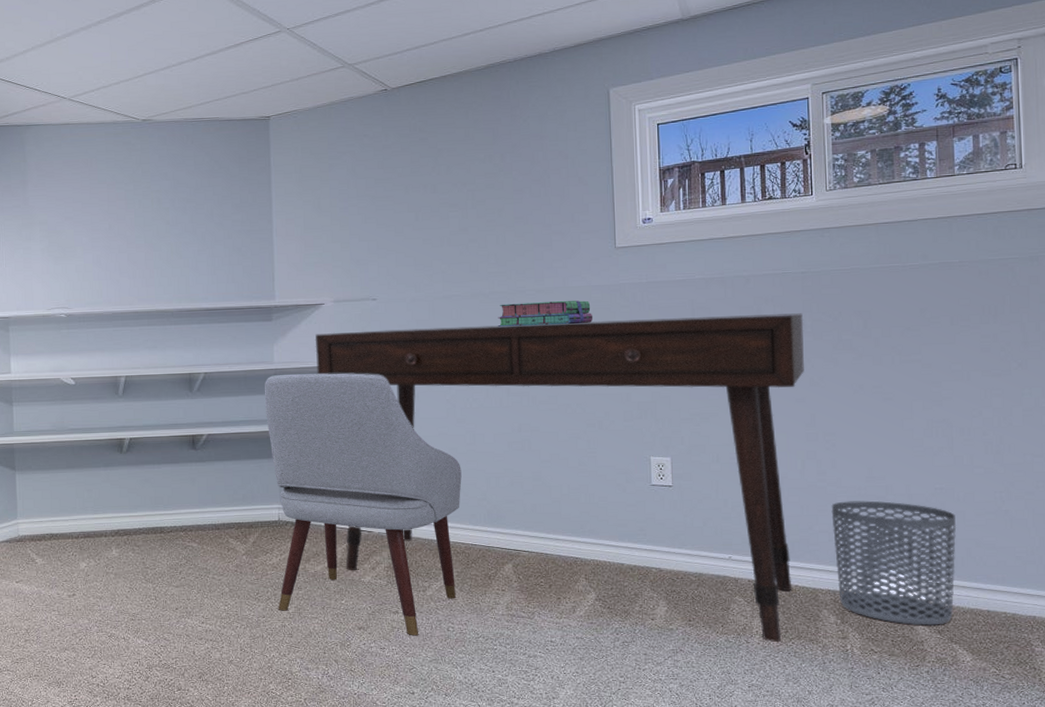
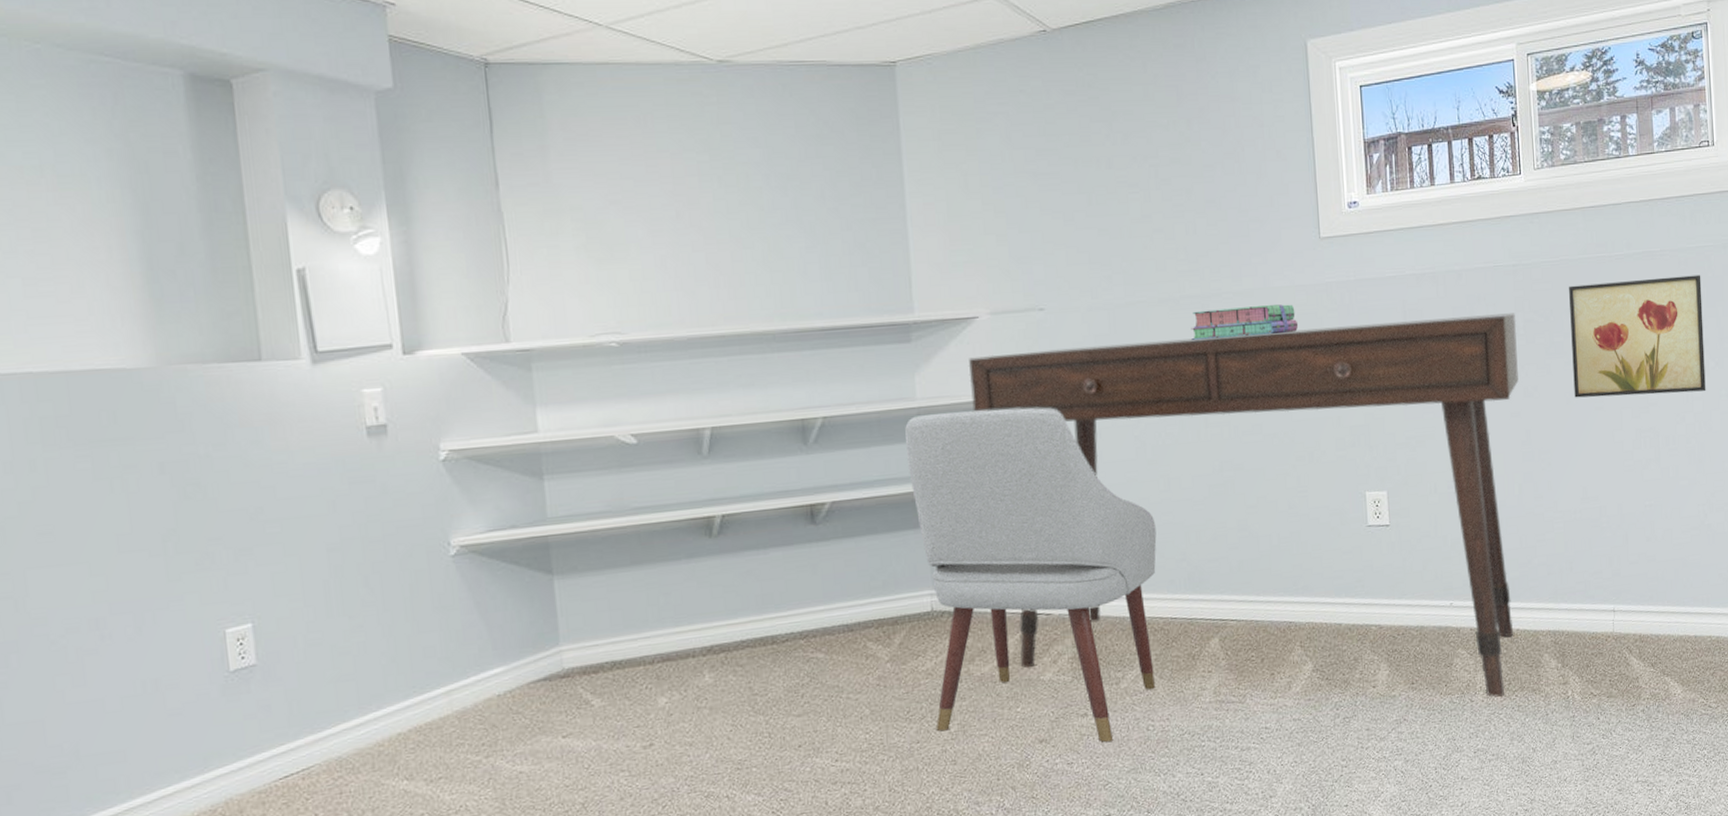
waste bin: present [831,500,957,626] -> none [1549,524,1665,661]
wall art: none [859,284,1007,390] -> present [1569,274,1706,398]

